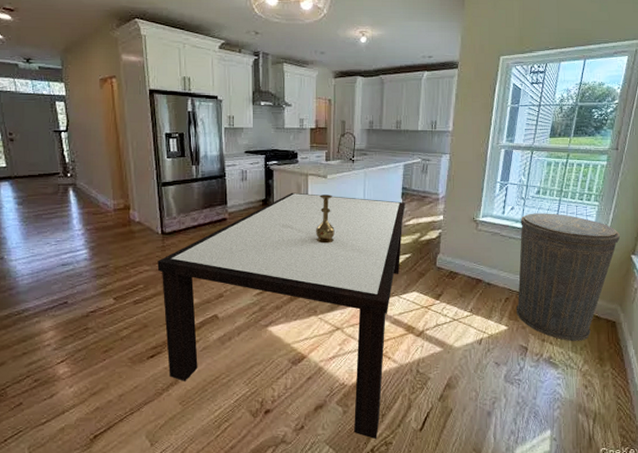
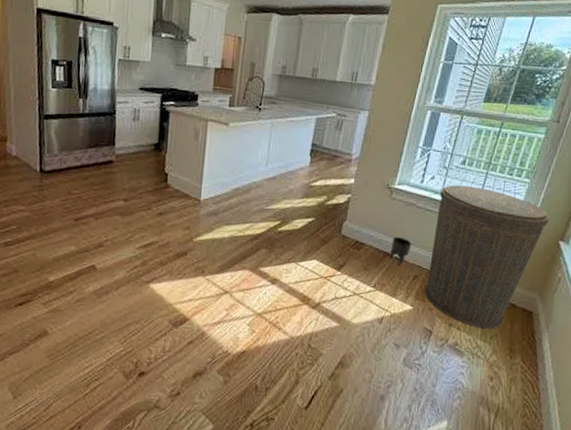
dining table: present [157,192,406,440] -> none [33,138,314,414]
vase: present [315,195,335,244] -> none [210,144,233,199]
planter: none [482,264,501,290] -> present [389,236,412,265]

